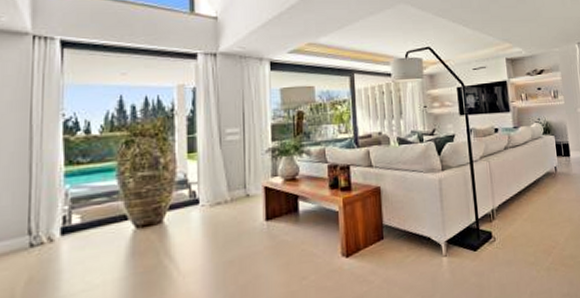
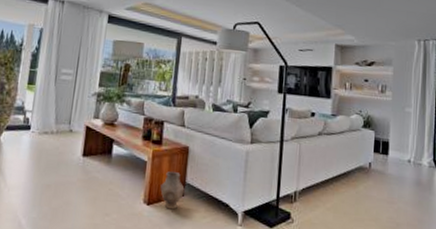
vase: none [357,216,383,257] -> present [160,171,185,210]

